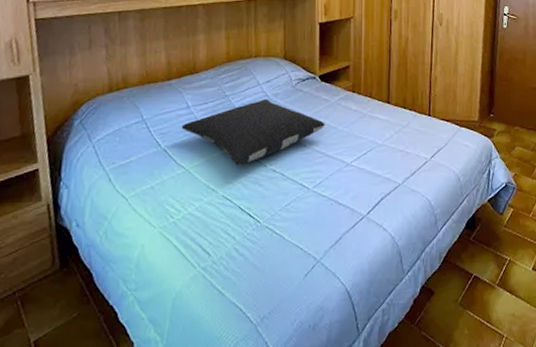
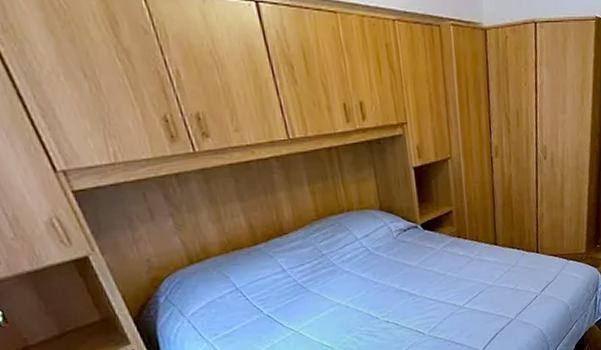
pillow: present [181,99,325,165] -> none [281,254,434,321]

